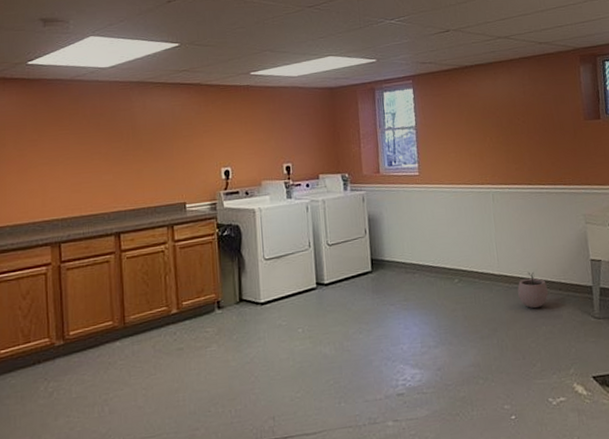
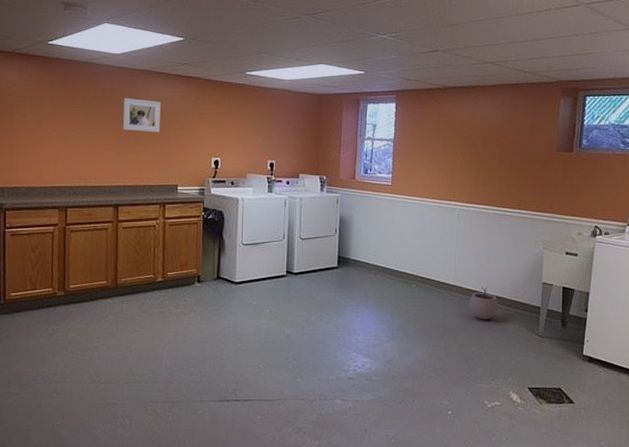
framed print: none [117,113,162,150] -> present [122,98,162,132]

